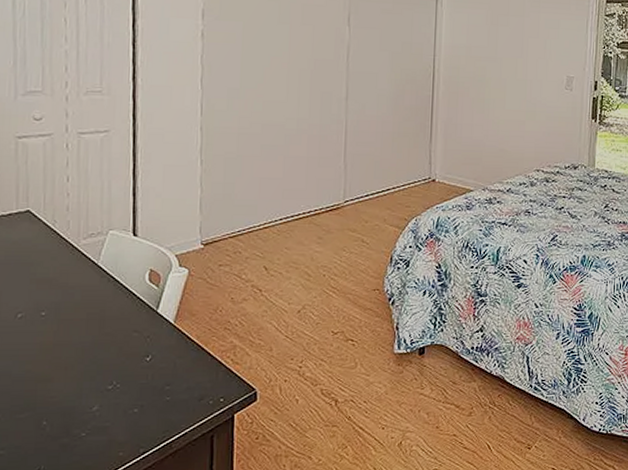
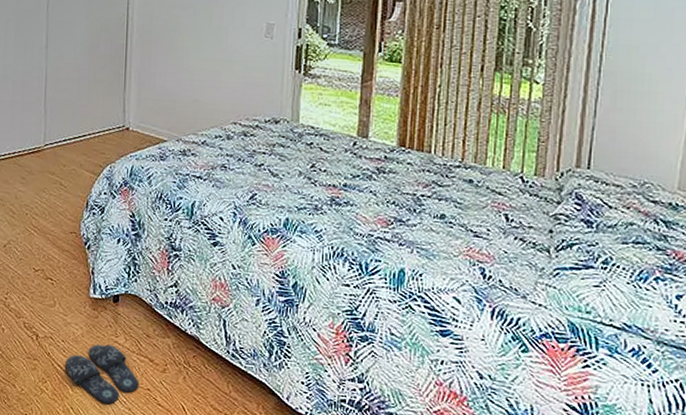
slippers: none [368,398,446,458] -> present [65,344,139,405]

